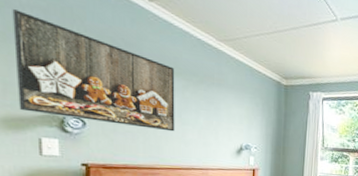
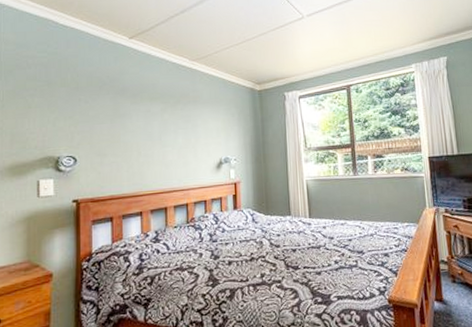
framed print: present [12,9,175,132] -> none [21,70,156,157]

